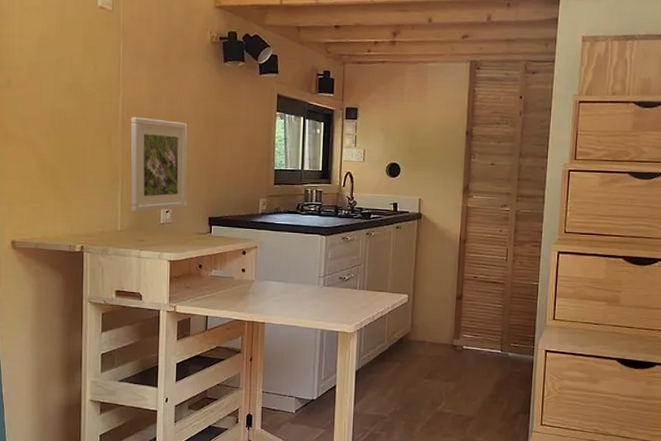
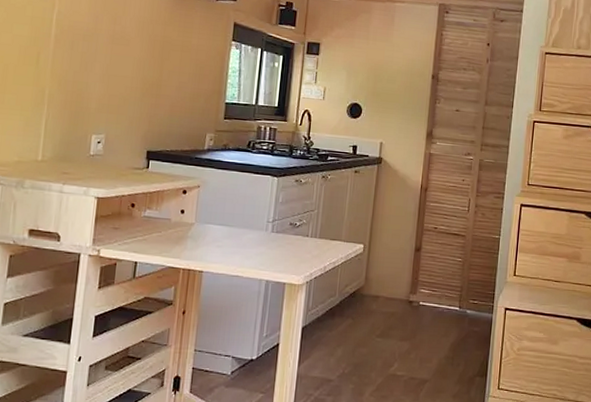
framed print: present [130,117,188,213] -> none [56,35,131,142]

